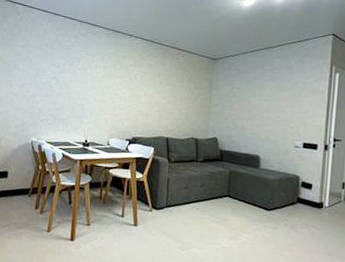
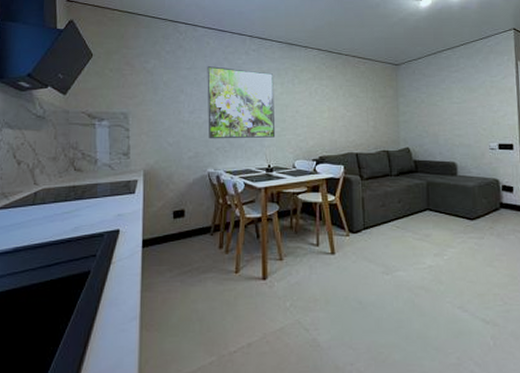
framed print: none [35,46,98,116] -> present [207,66,276,139]

